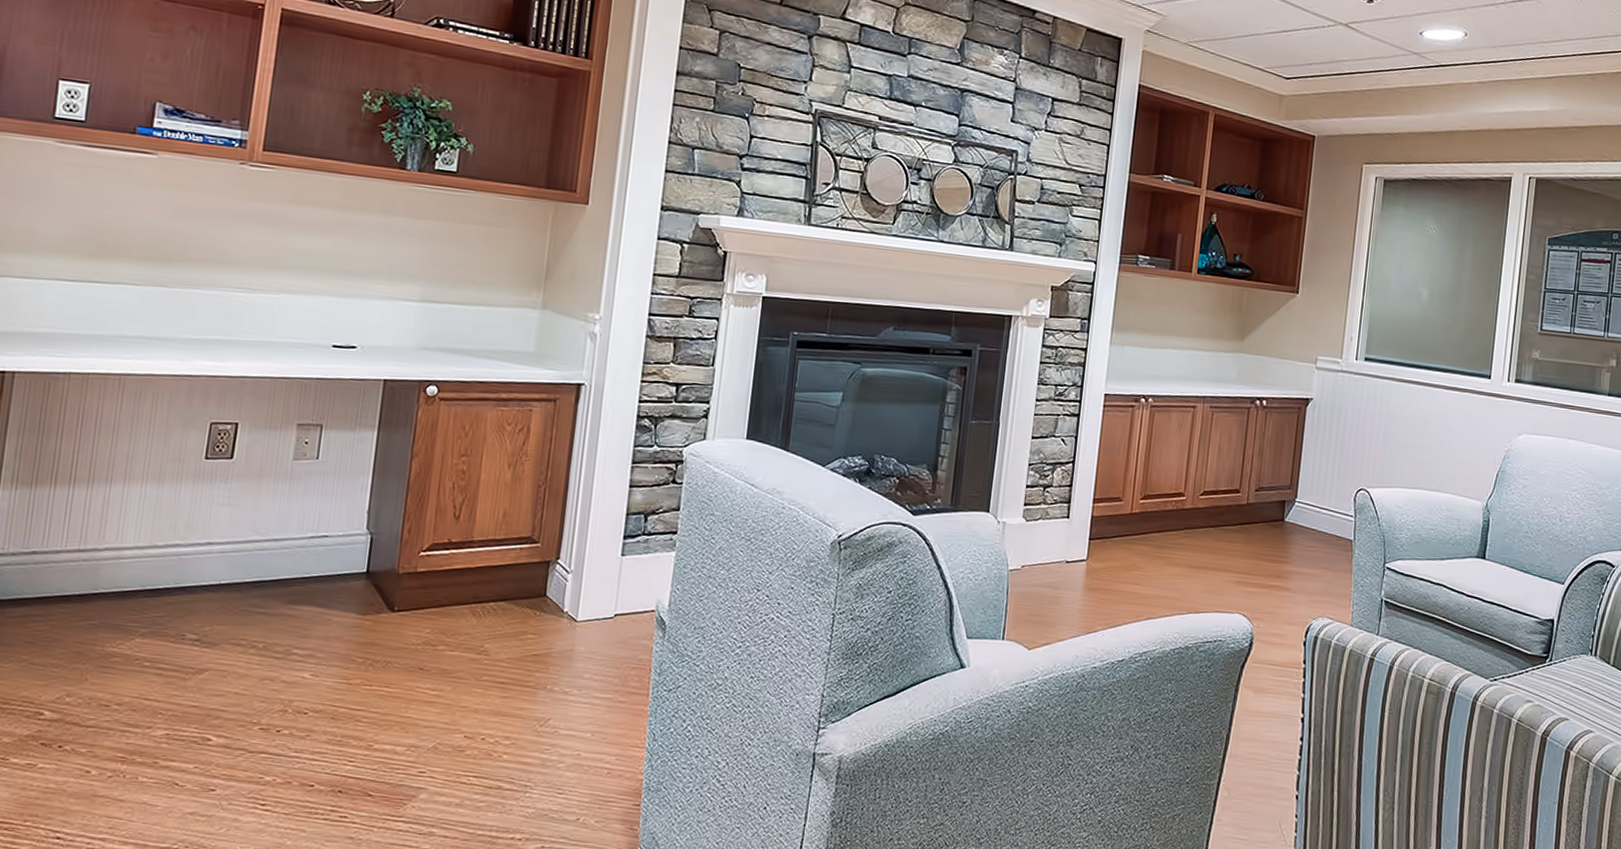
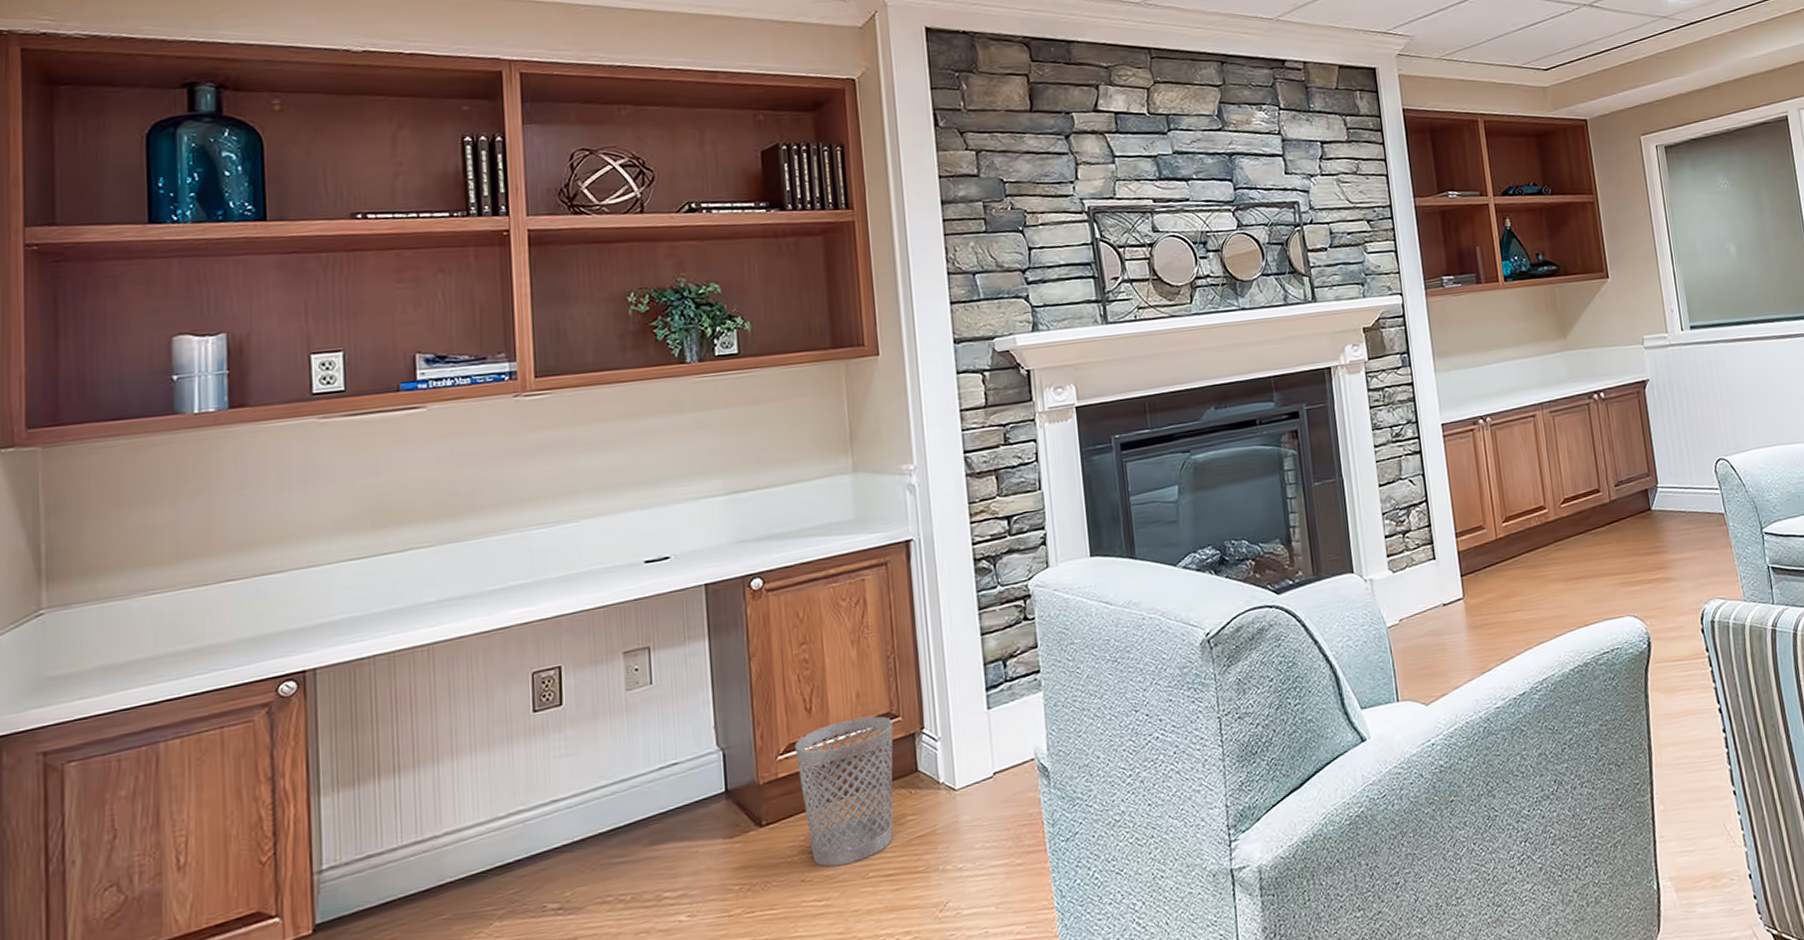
wastebasket: none [434,534,531,664] -> present [795,716,893,867]

